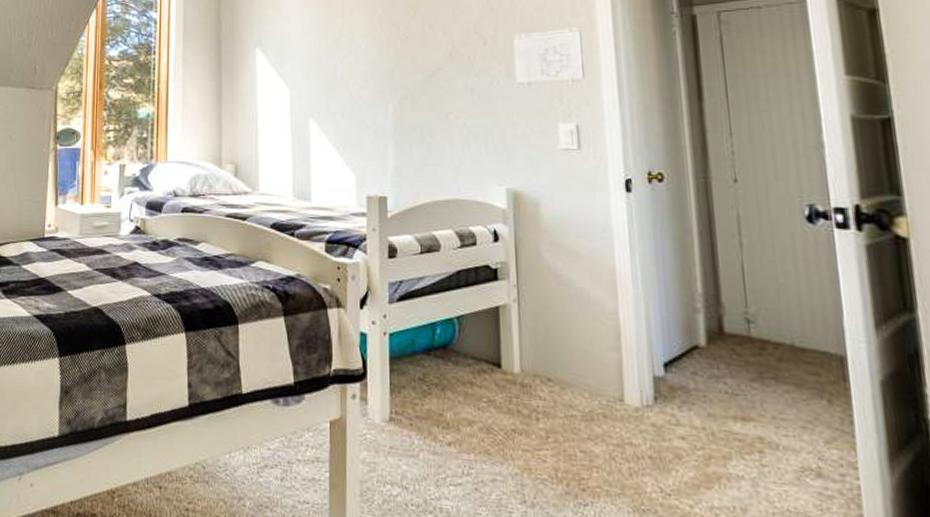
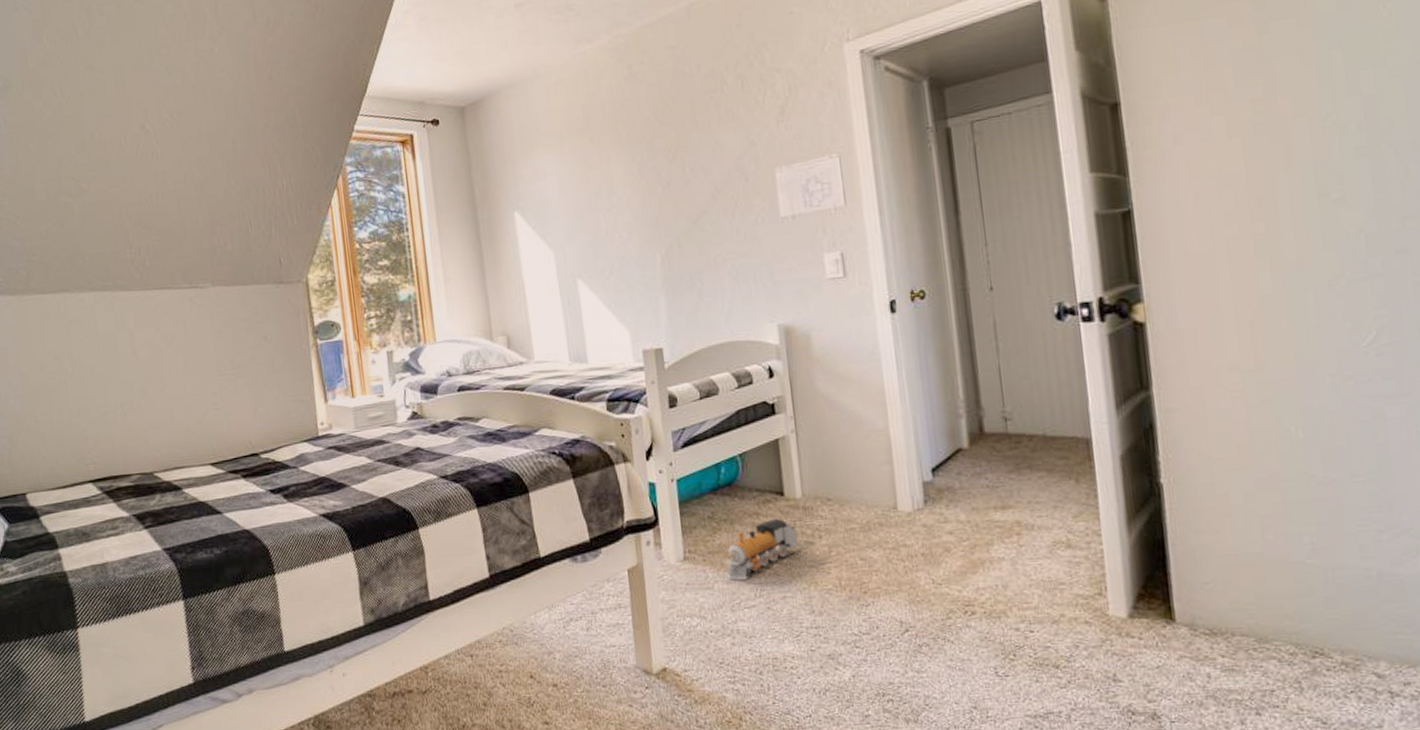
toy train: none [431,392,513,454] -> present [724,519,798,581]

